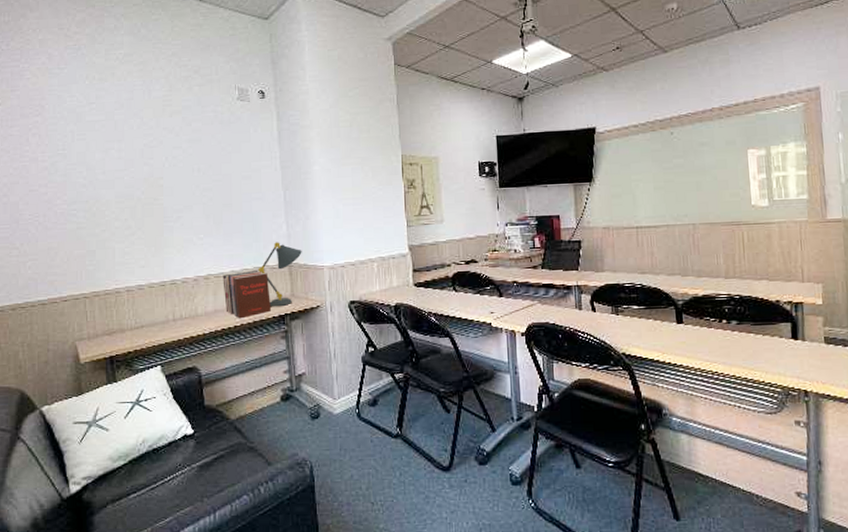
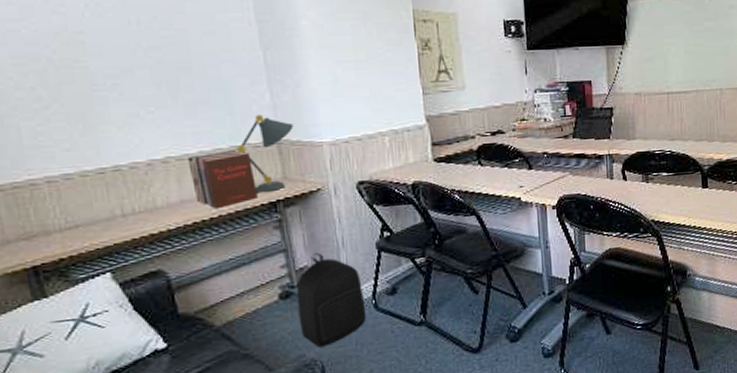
backpack: none [294,362,351,448] -> present [296,253,367,347]

